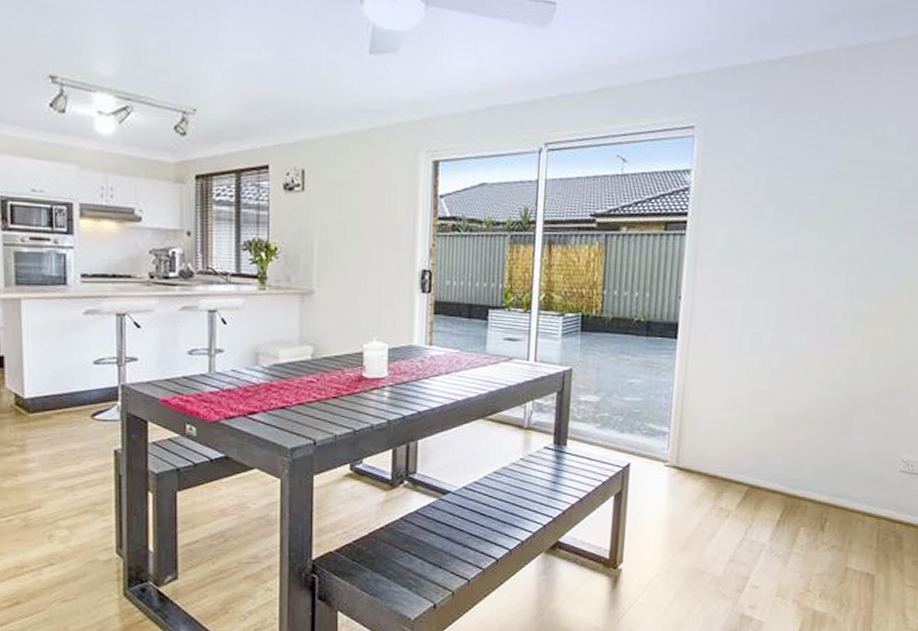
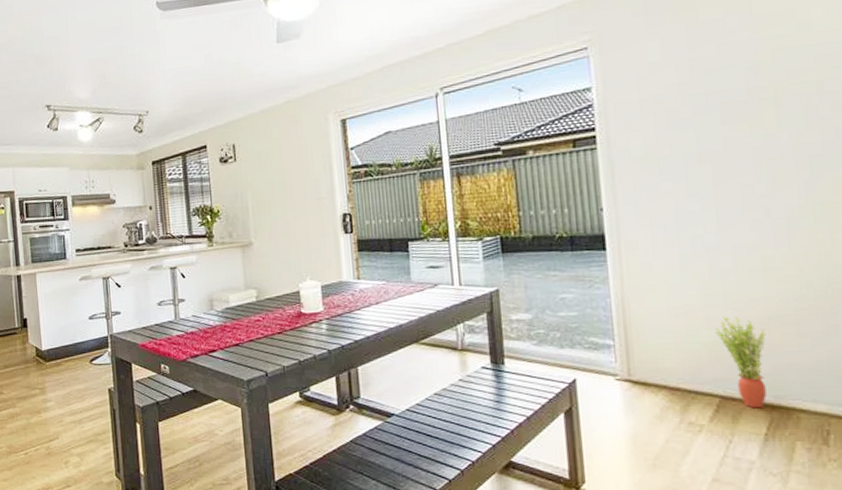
potted plant: none [756,412,796,497] -> present [716,316,767,409]

